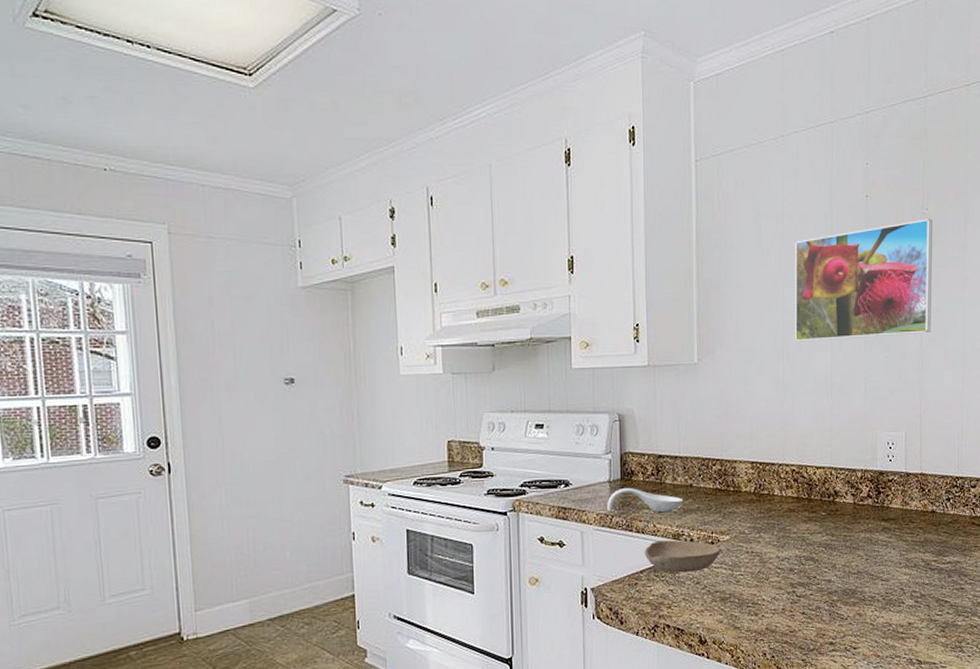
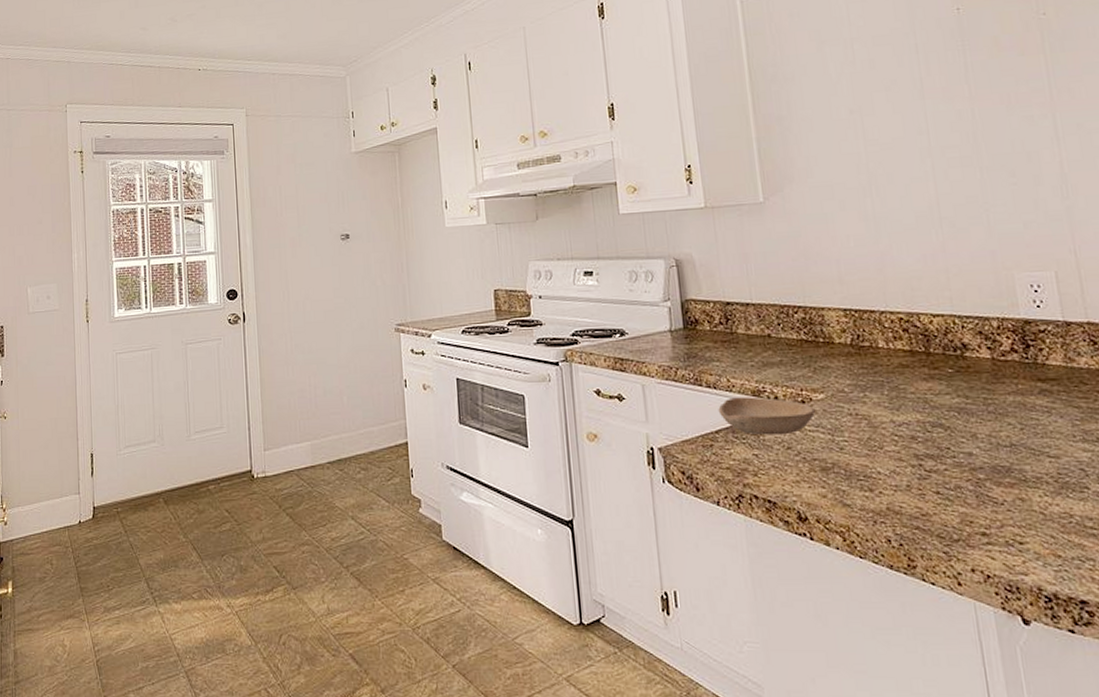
spoon rest: present [607,487,684,513] -> none [669,337,762,366]
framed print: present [795,219,932,342] -> none [870,24,1074,173]

